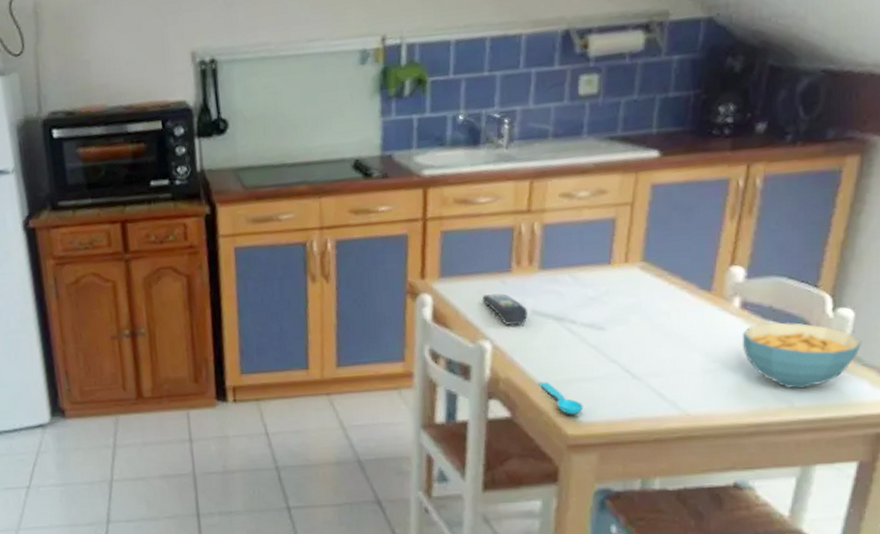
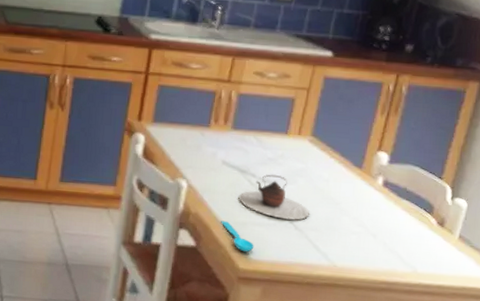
remote control: present [483,293,527,325] -> none [185,142,219,171]
teapot: none [557,316,650,369] -> present [238,174,310,220]
cereal bowl: present [742,322,863,389] -> none [381,201,472,259]

